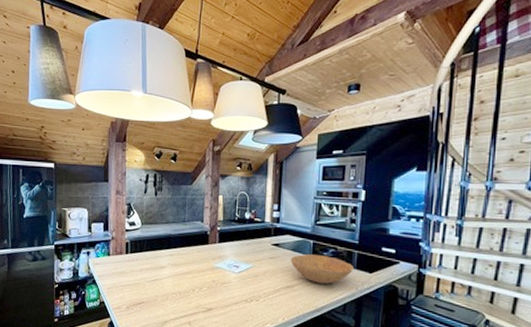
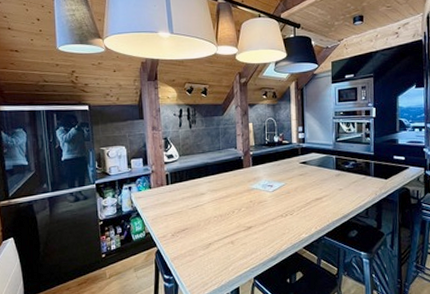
bowl: present [290,254,353,284] -> none [317,168,372,193]

